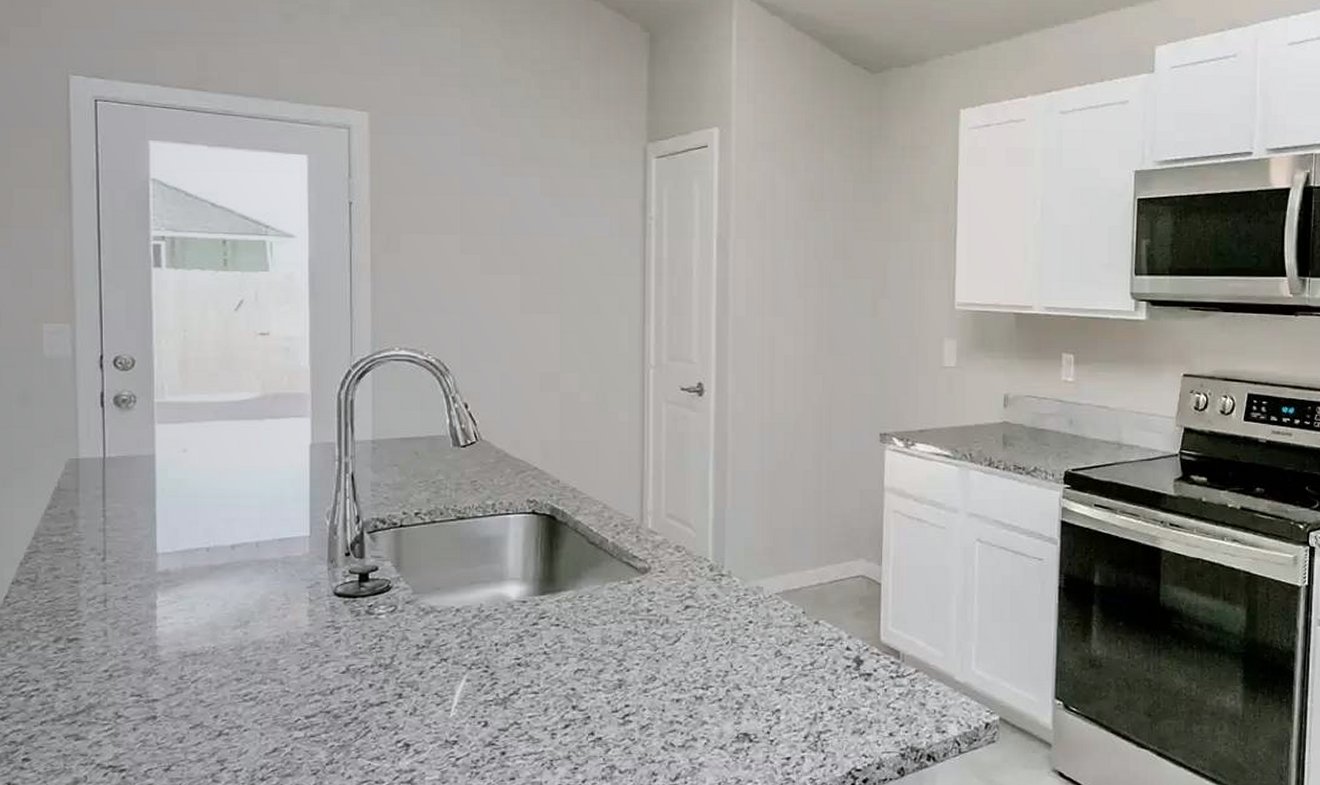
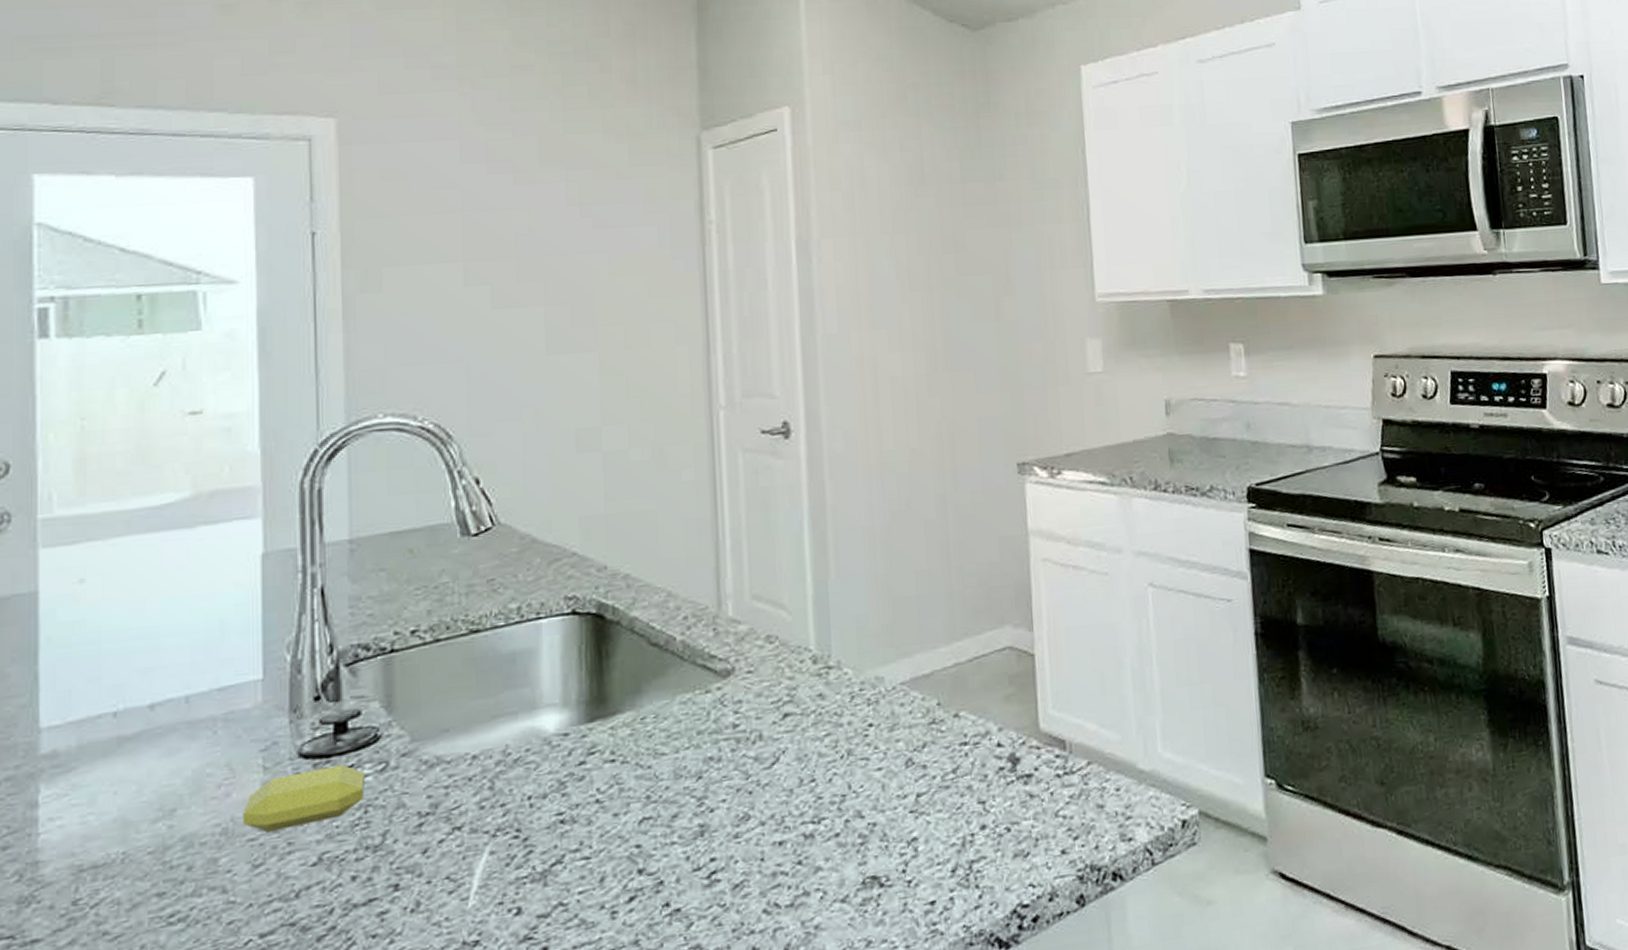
soap bar: none [294,604,379,646] -> present [242,765,365,833]

